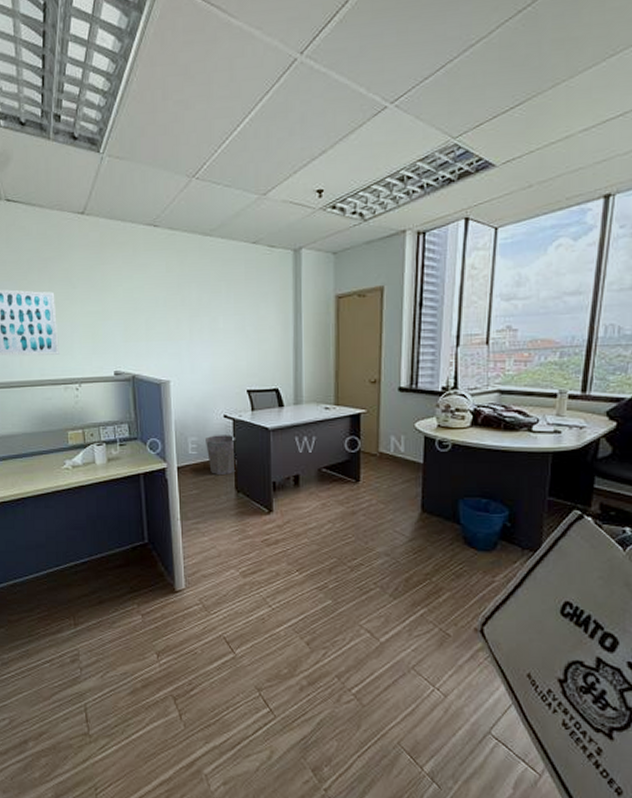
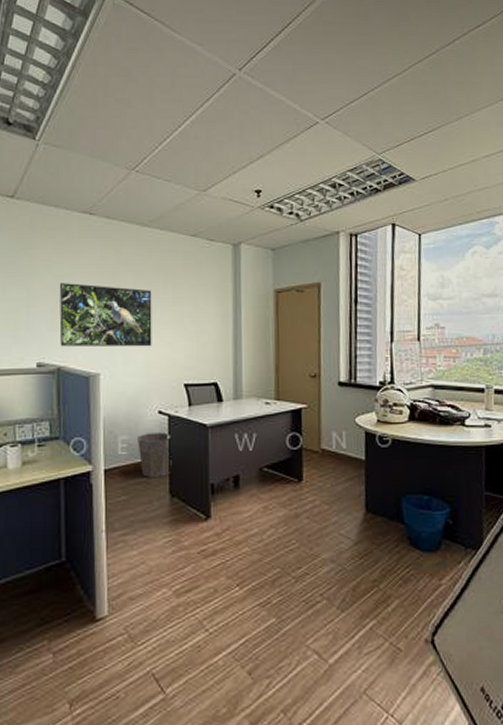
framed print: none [129,295,216,356] -> present [59,283,152,347]

